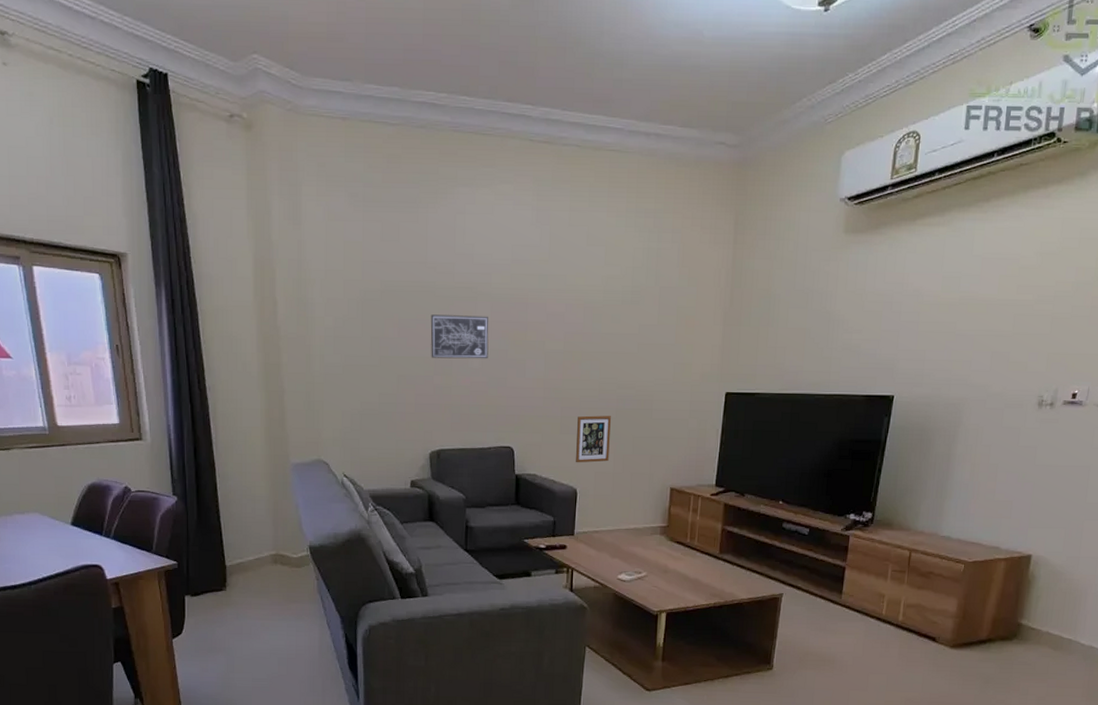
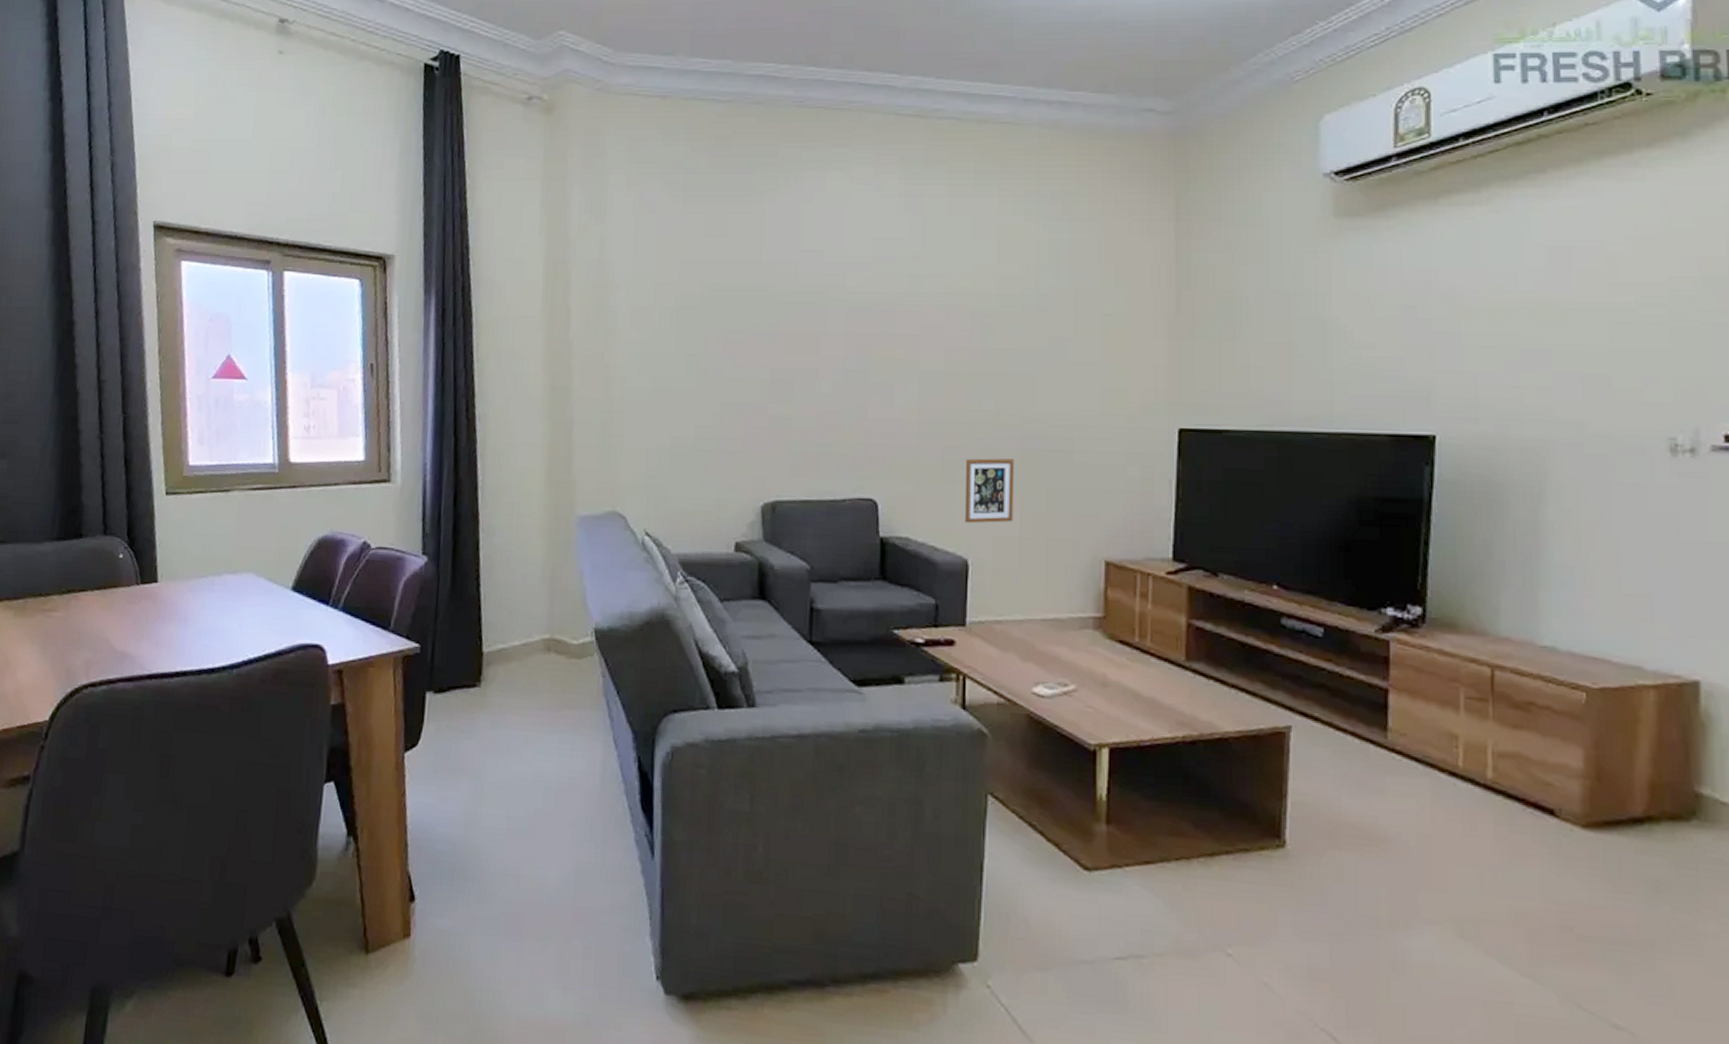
wall art: present [430,314,489,359] -> none [765,326,843,383]

